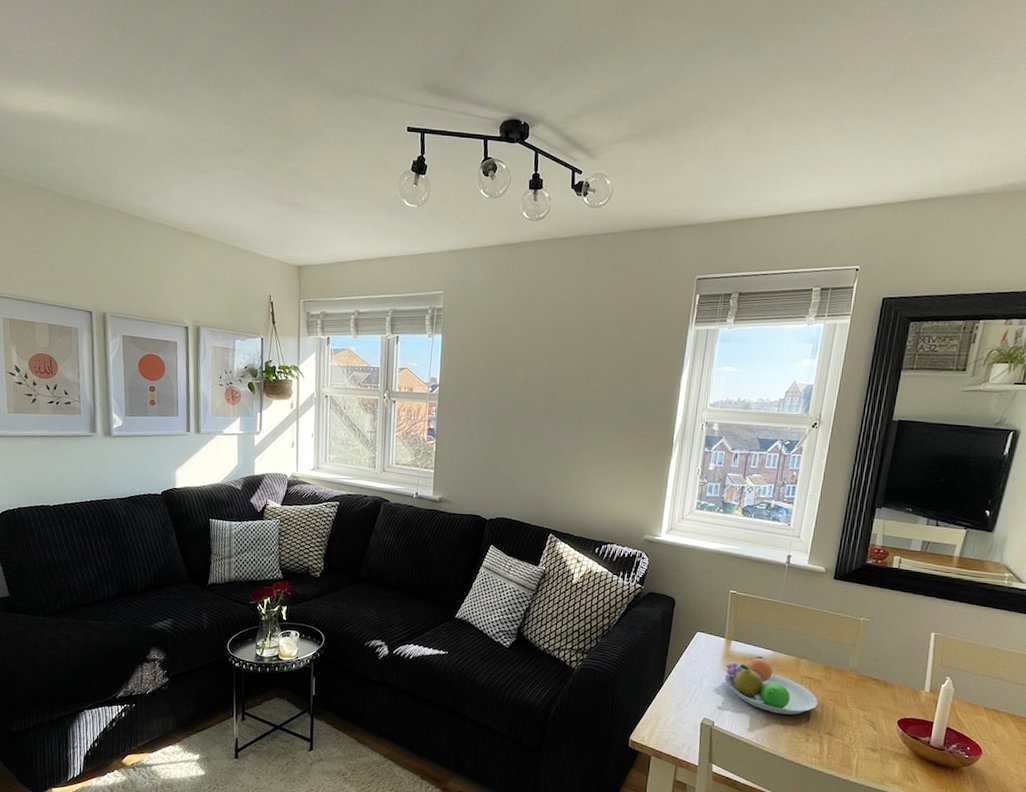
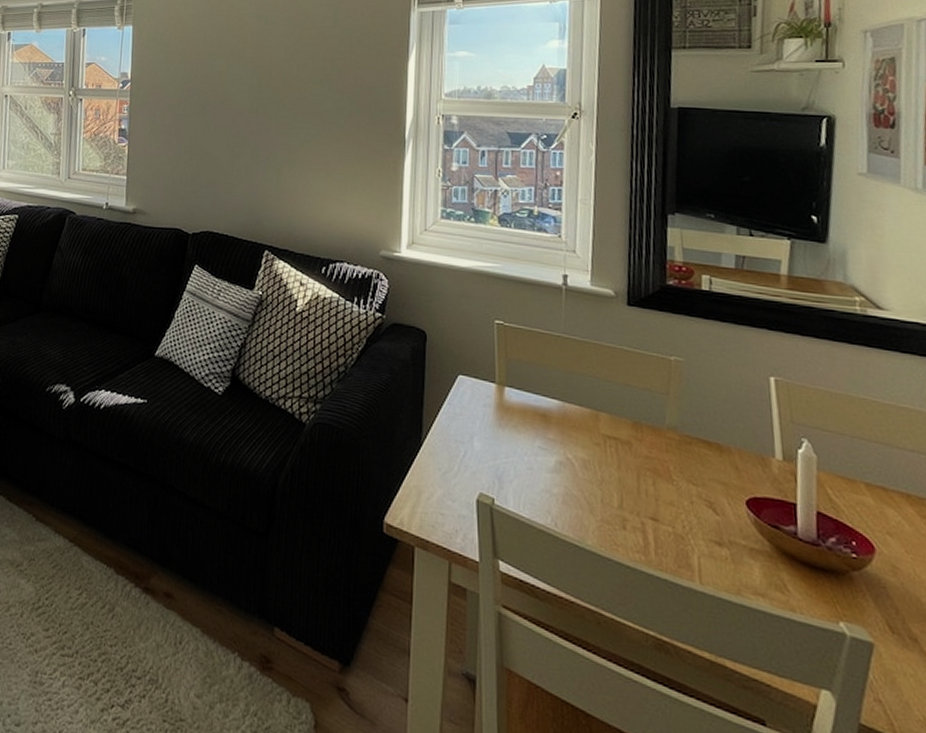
fruit bowl: present [725,656,818,715] -> none [500,407,632,491]

